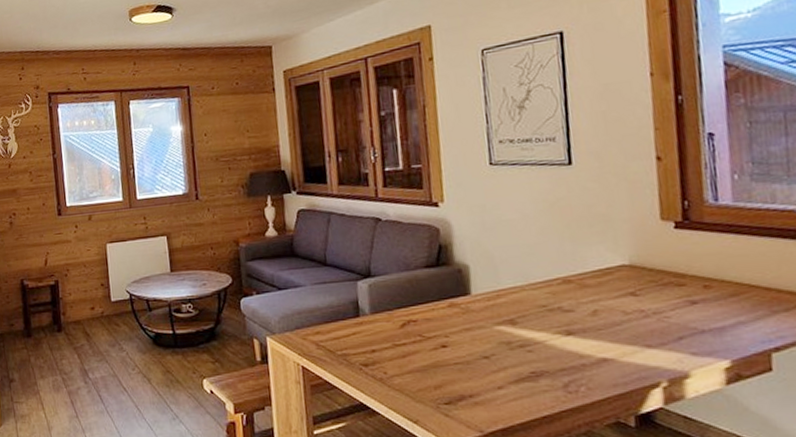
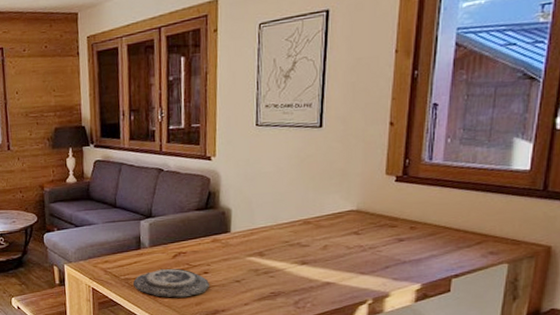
plate: none [353,340,450,379] -> present [133,268,209,298]

